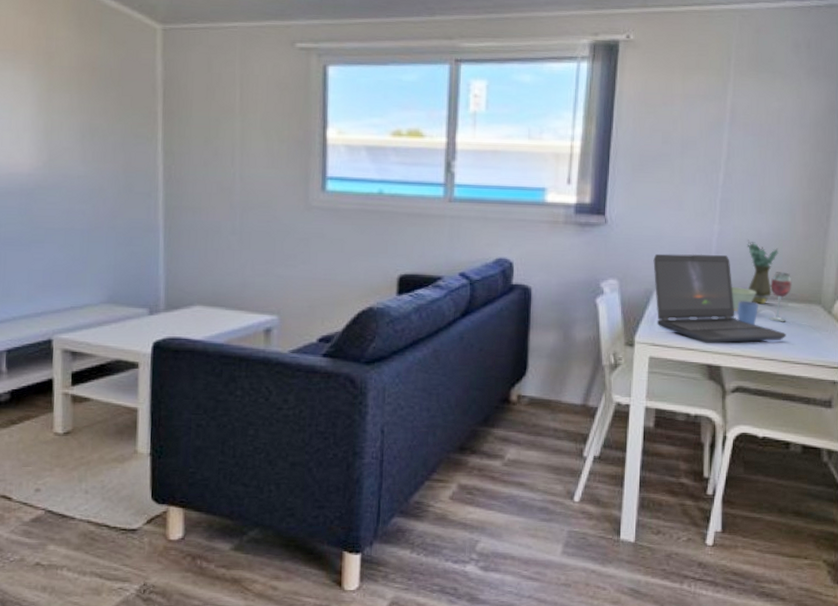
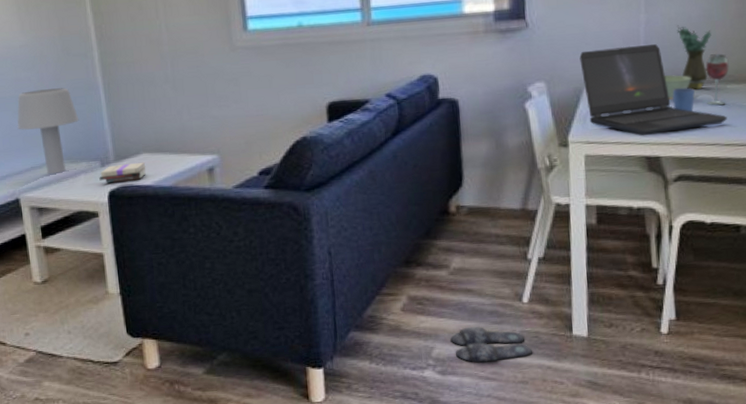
table lamp: none [62,225,132,318] -> present [17,87,79,175]
books: none [145,314,198,334] -> present [99,162,146,184]
slippers: none [497,523,579,562] -> present [450,327,533,364]

